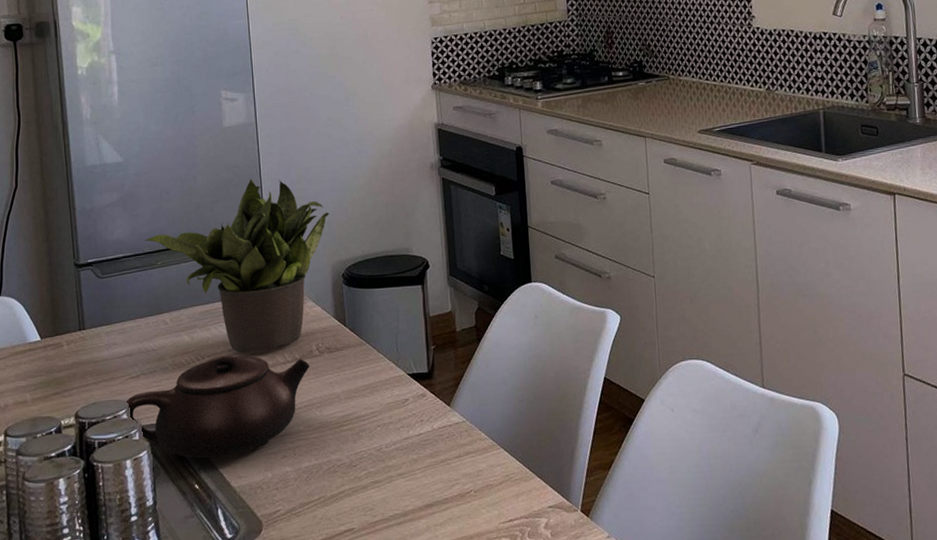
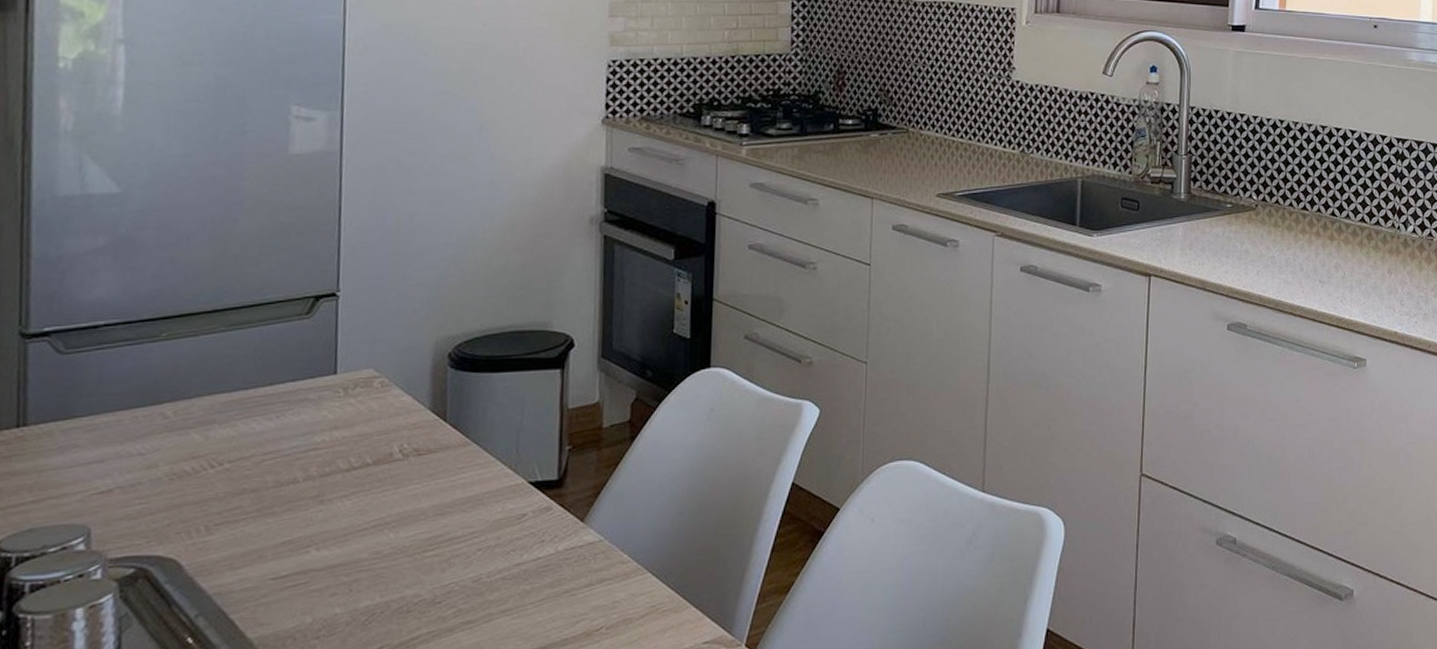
teapot: present [127,355,310,458] -> none [86,459,387,602]
potted plant: present [143,177,330,352] -> none [141,223,439,456]

